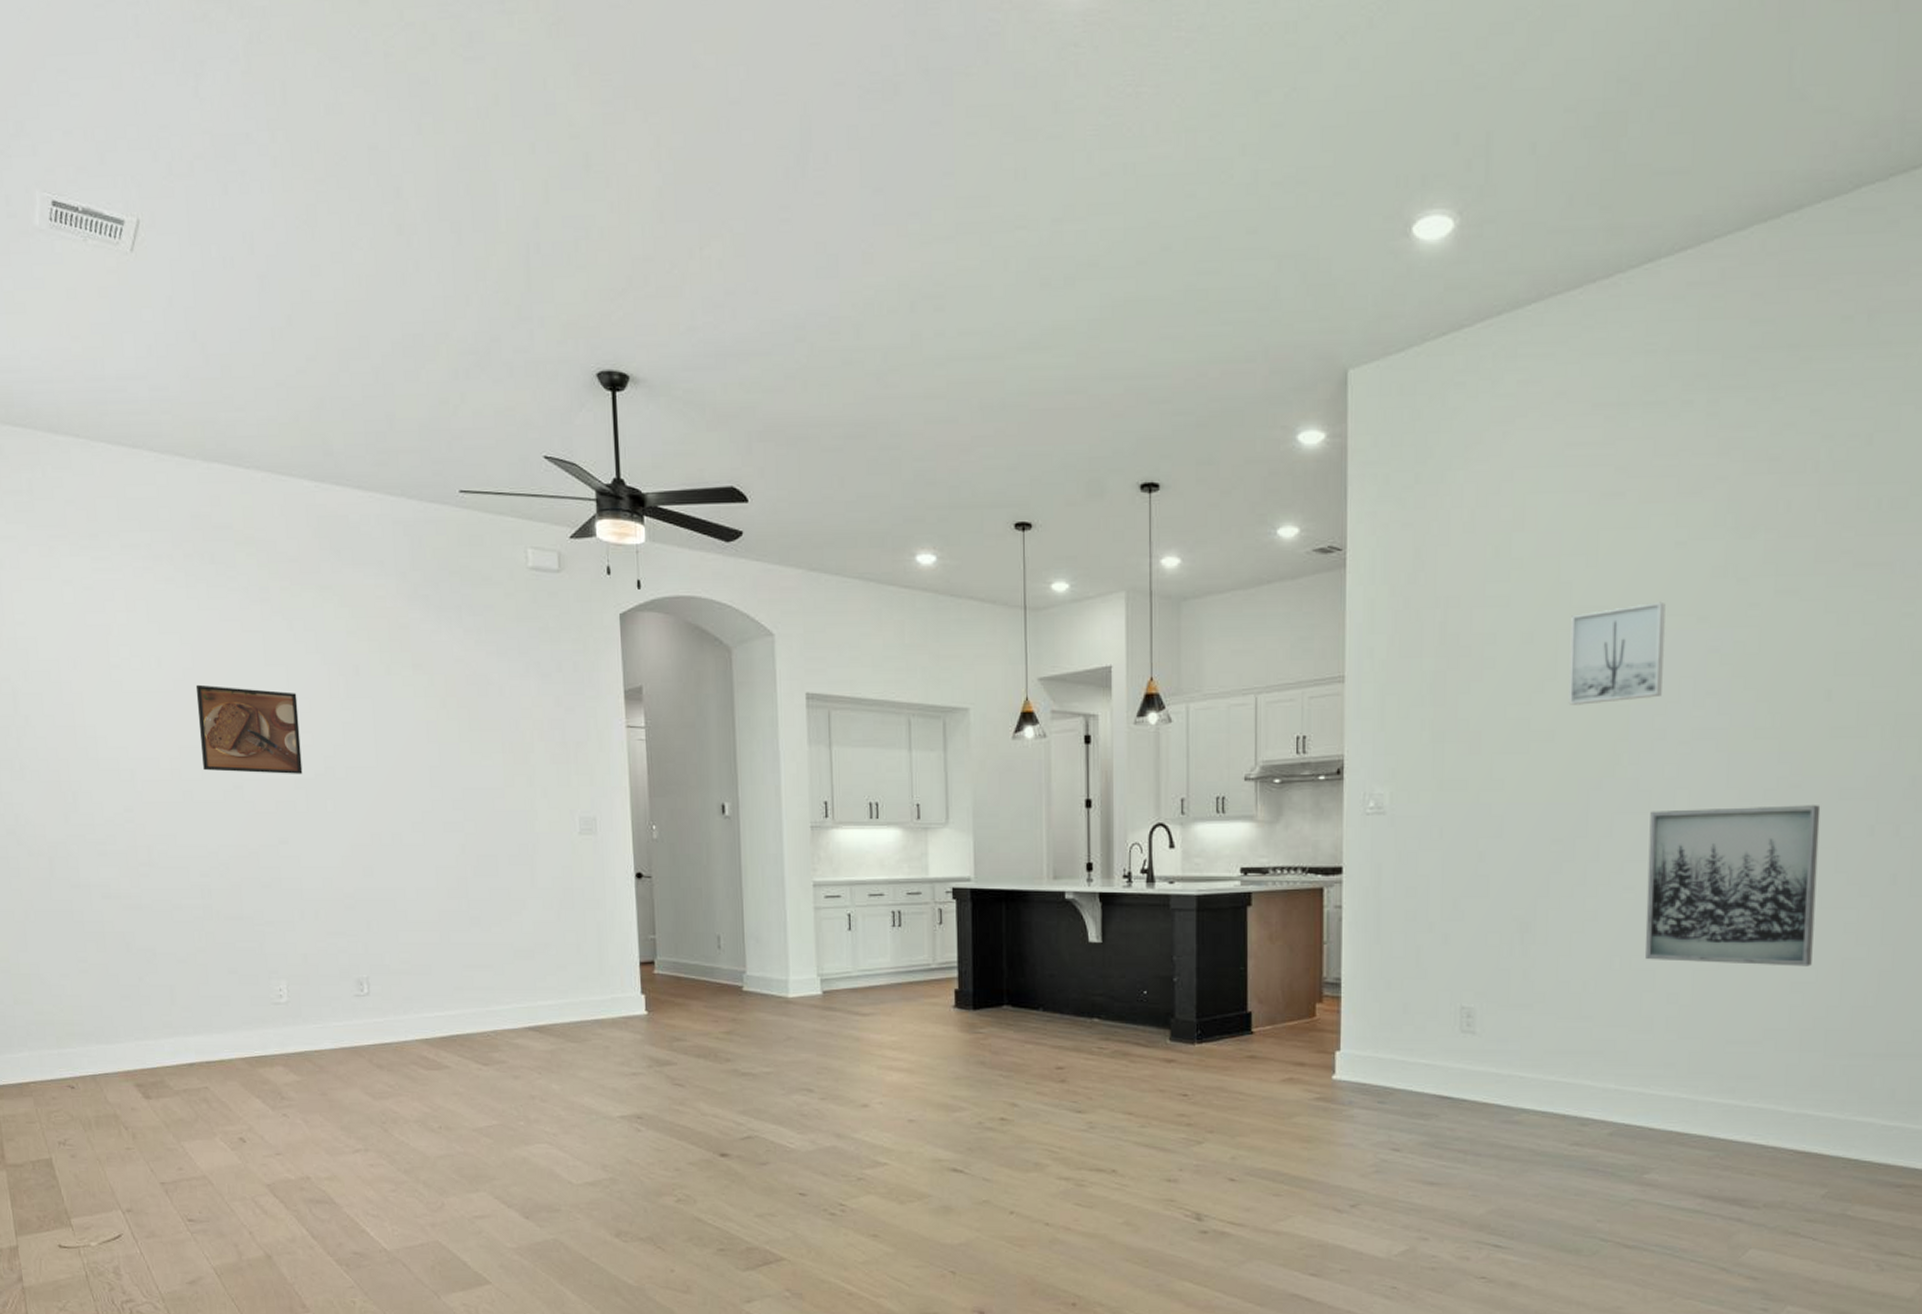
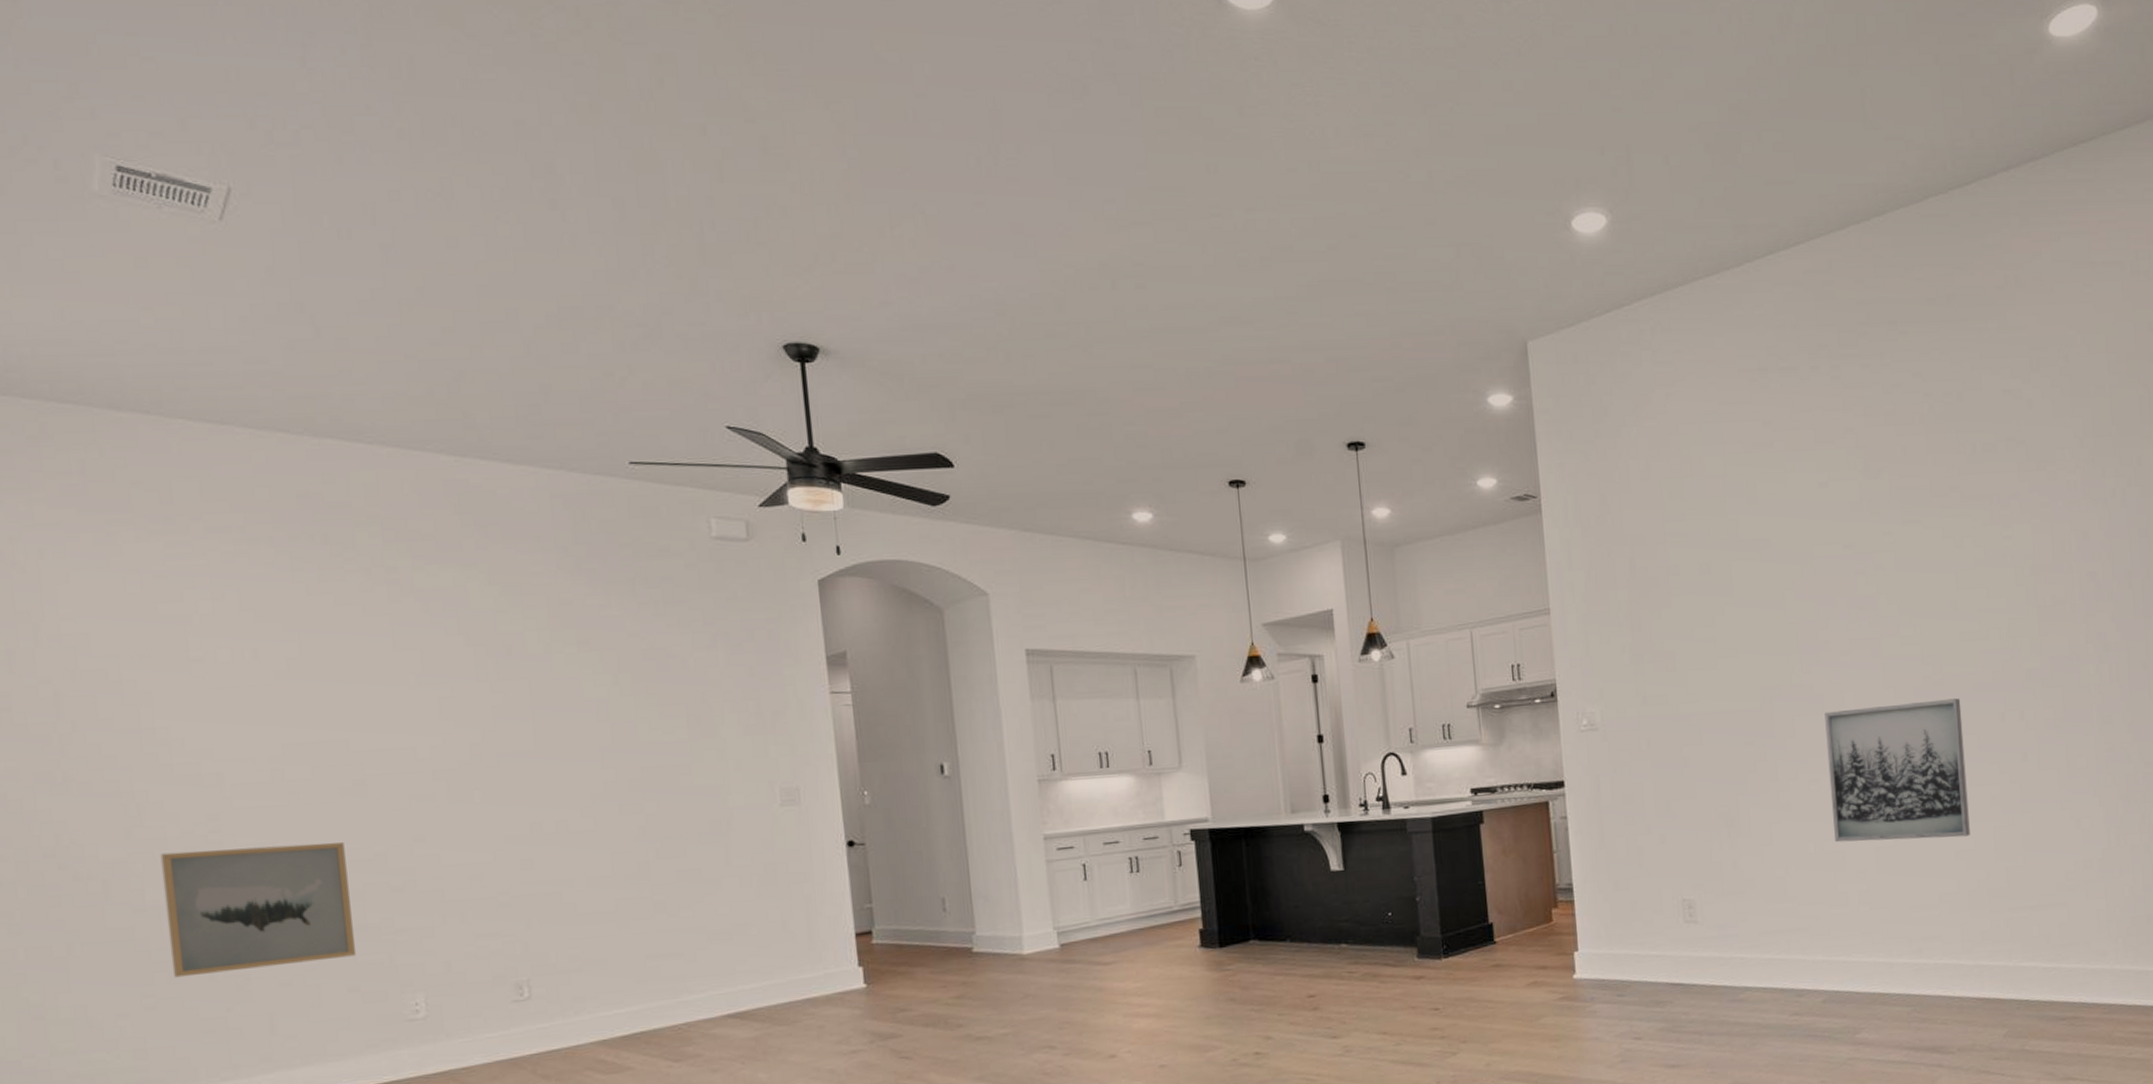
wall art: none [90,837,235,947] -> present [160,842,357,978]
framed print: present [195,684,303,774] -> none [303,675,443,769]
wall art: present [1568,601,1666,705] -> none [1740,533,1822,625]

